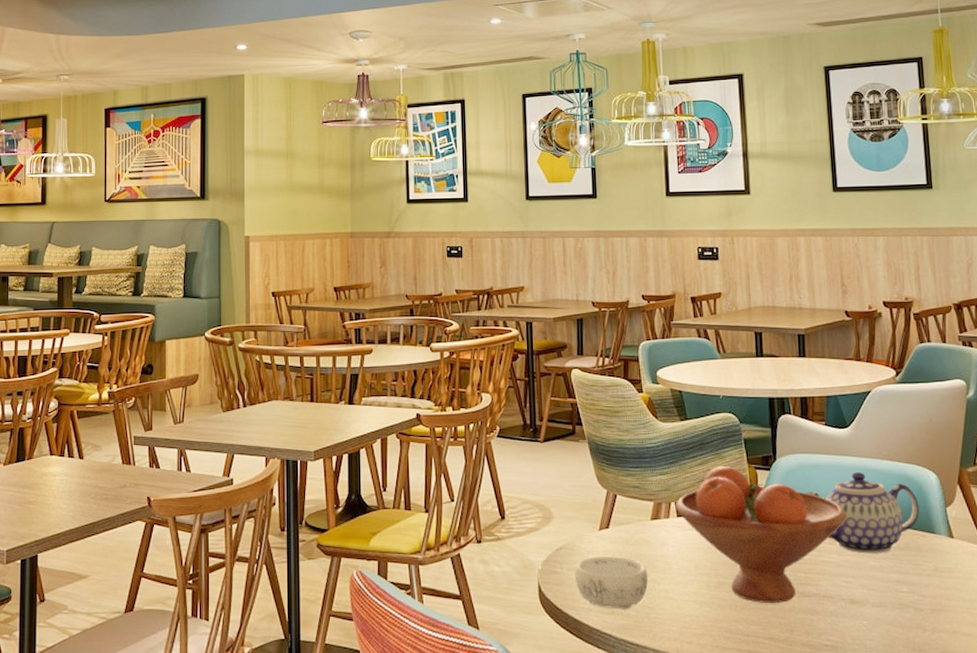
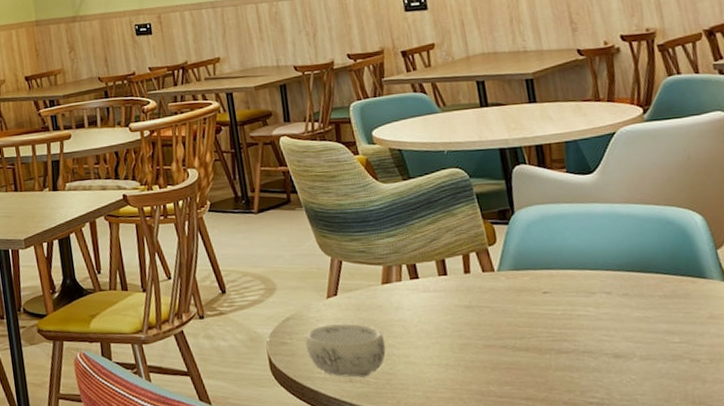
fruit bowl: present [675,466,847,603] -> none [406,223,602,363]
teapot: present [805,472,920,554] -> none [551,219,686,305]

